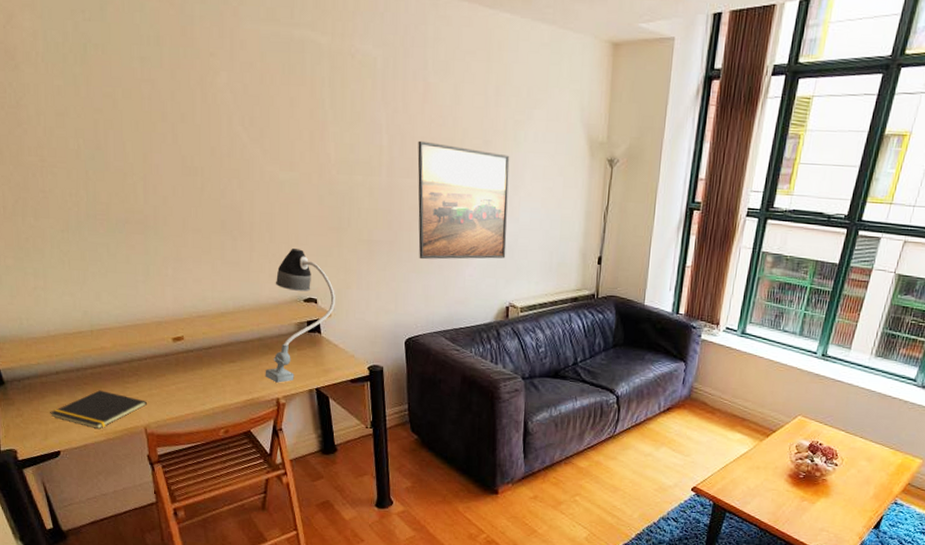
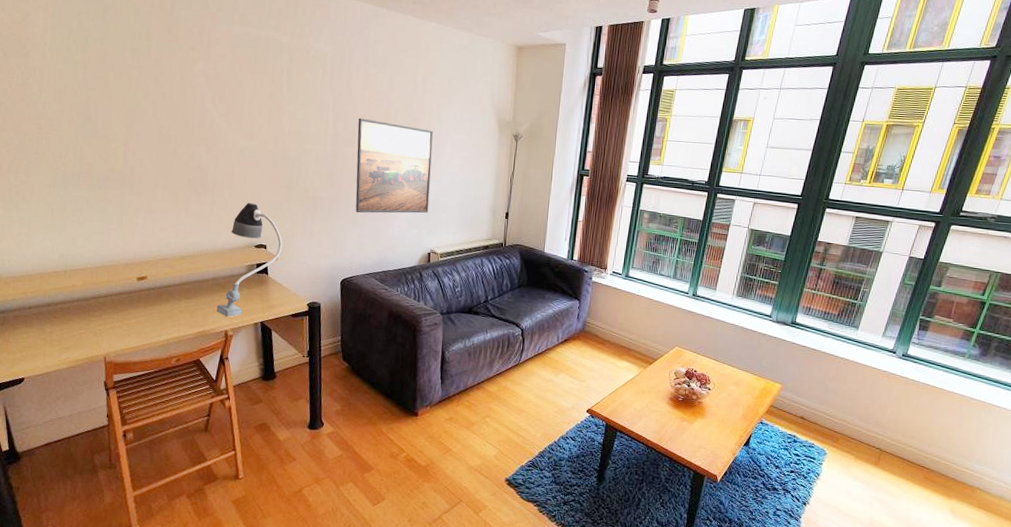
notepad: present [50,390,148,429] -> none [19,323,109,358]

